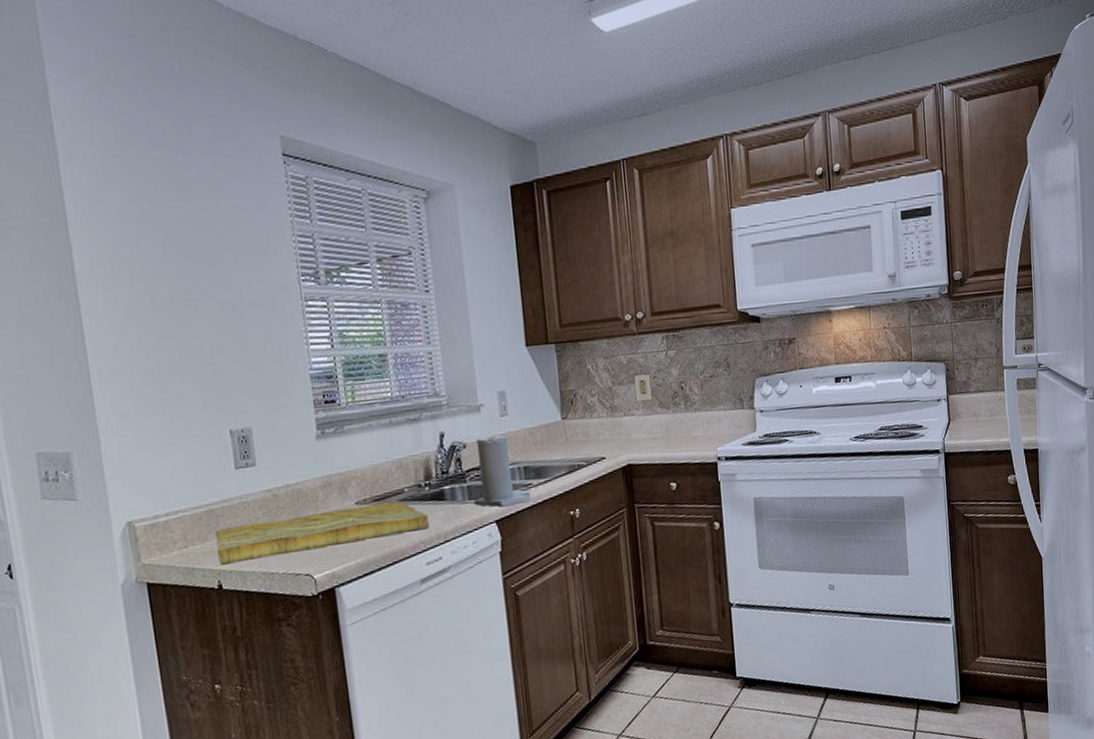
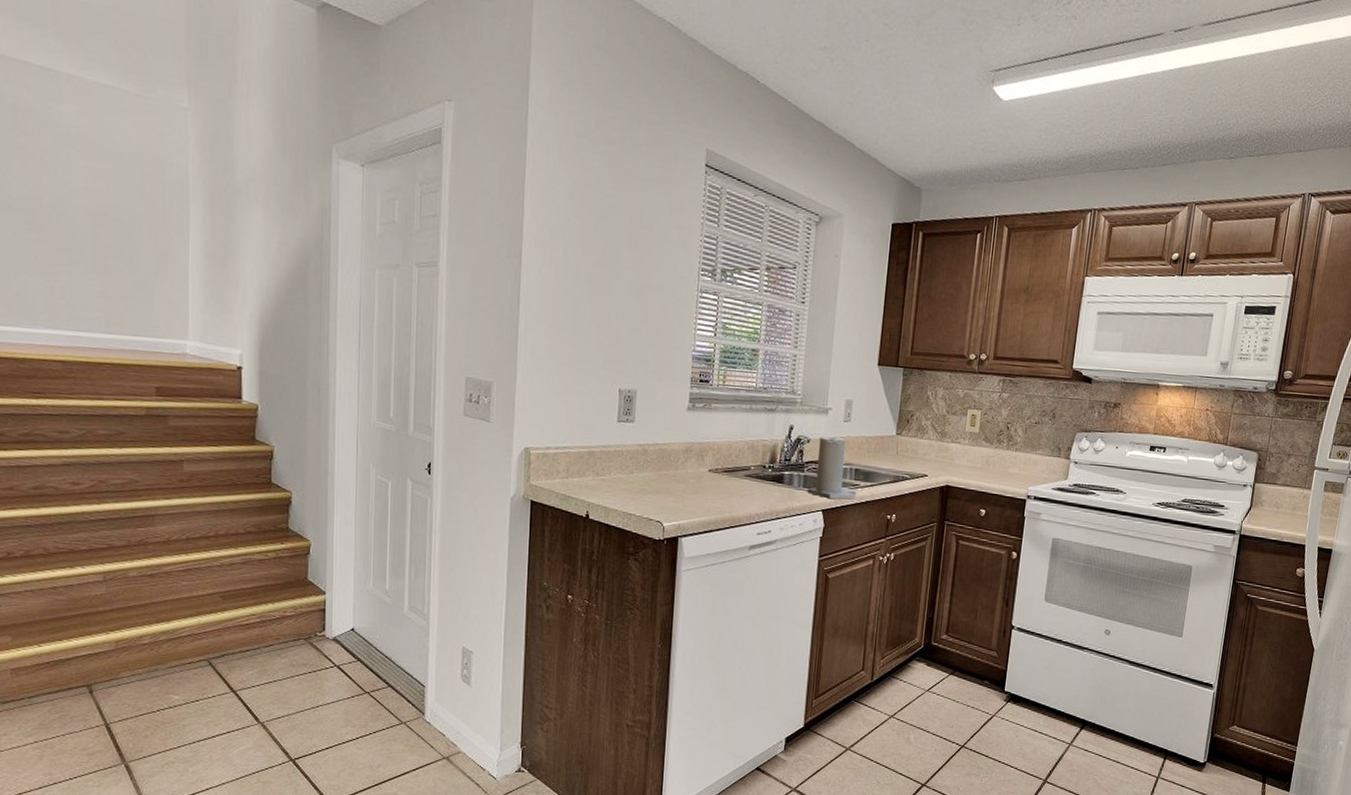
cutting board: present [215,500,429,565] -> none [590,468,766,505]

